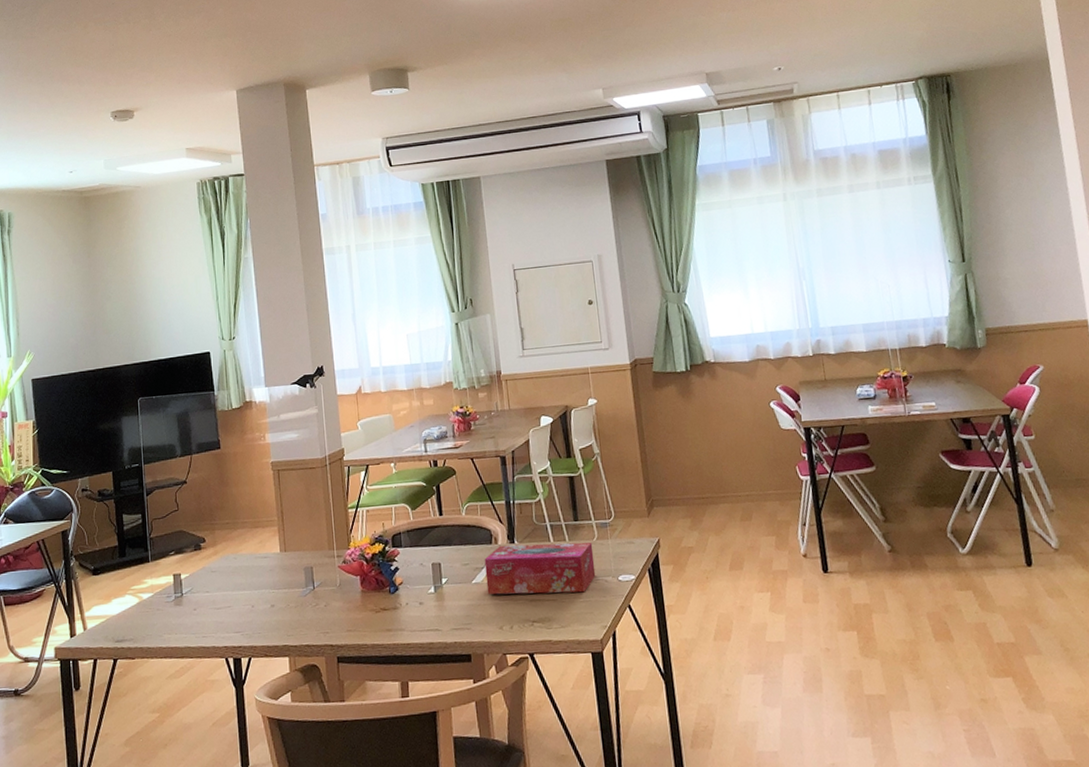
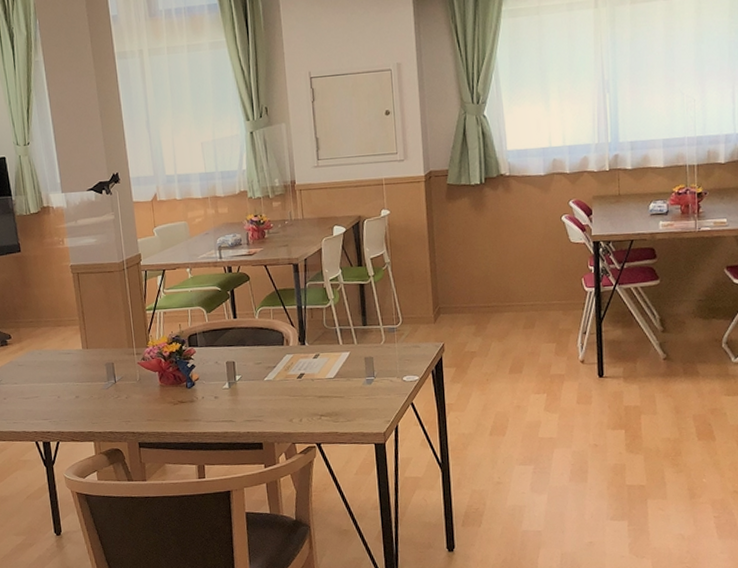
tissue box: present [484,542,596,595] -> none [276,345,382,391]

